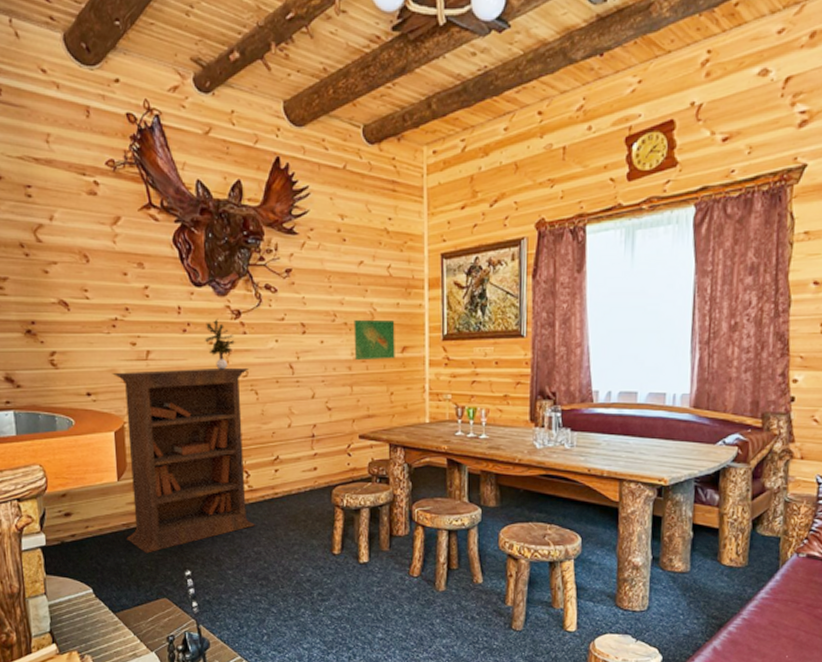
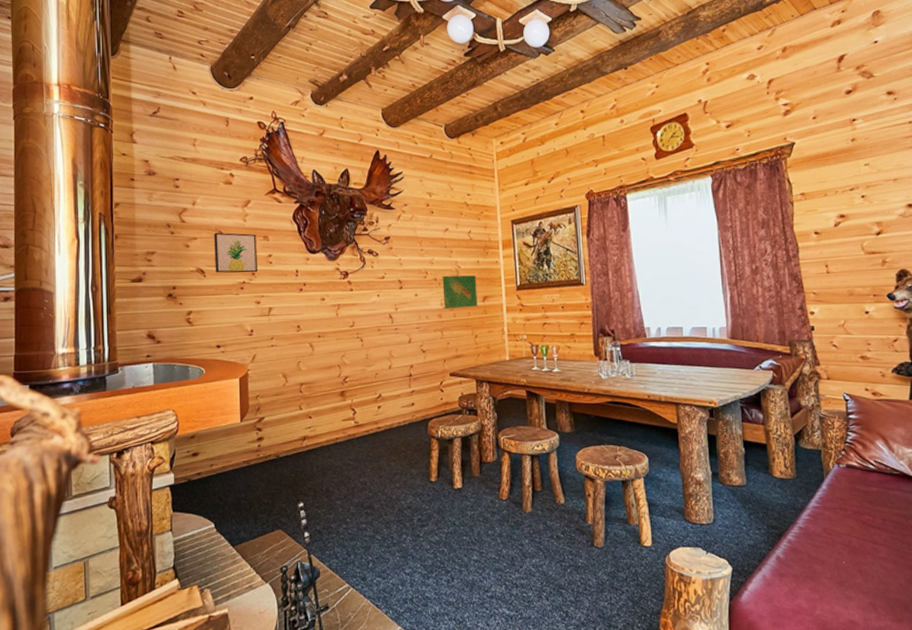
wall art: none [78,256,132,308] -> present [214,232,257,273]
bookcase: present [112,367,256,553] -> none [239,319,362,488]
potted plant: present [204,319,235,370] -> none [317,279,343,322]

